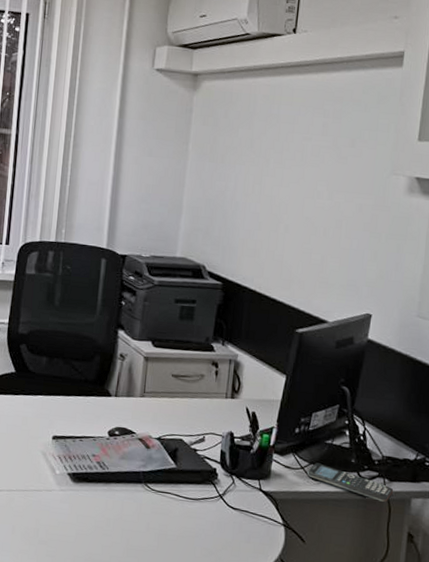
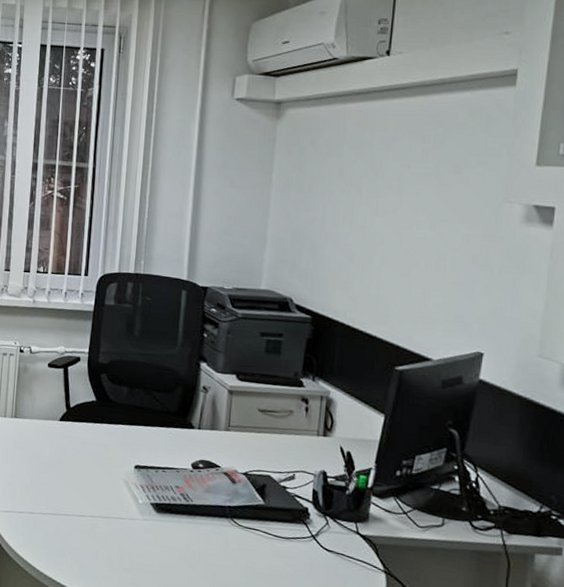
calculator: present [306,463,394,502] -> none [410,508,513,556]

